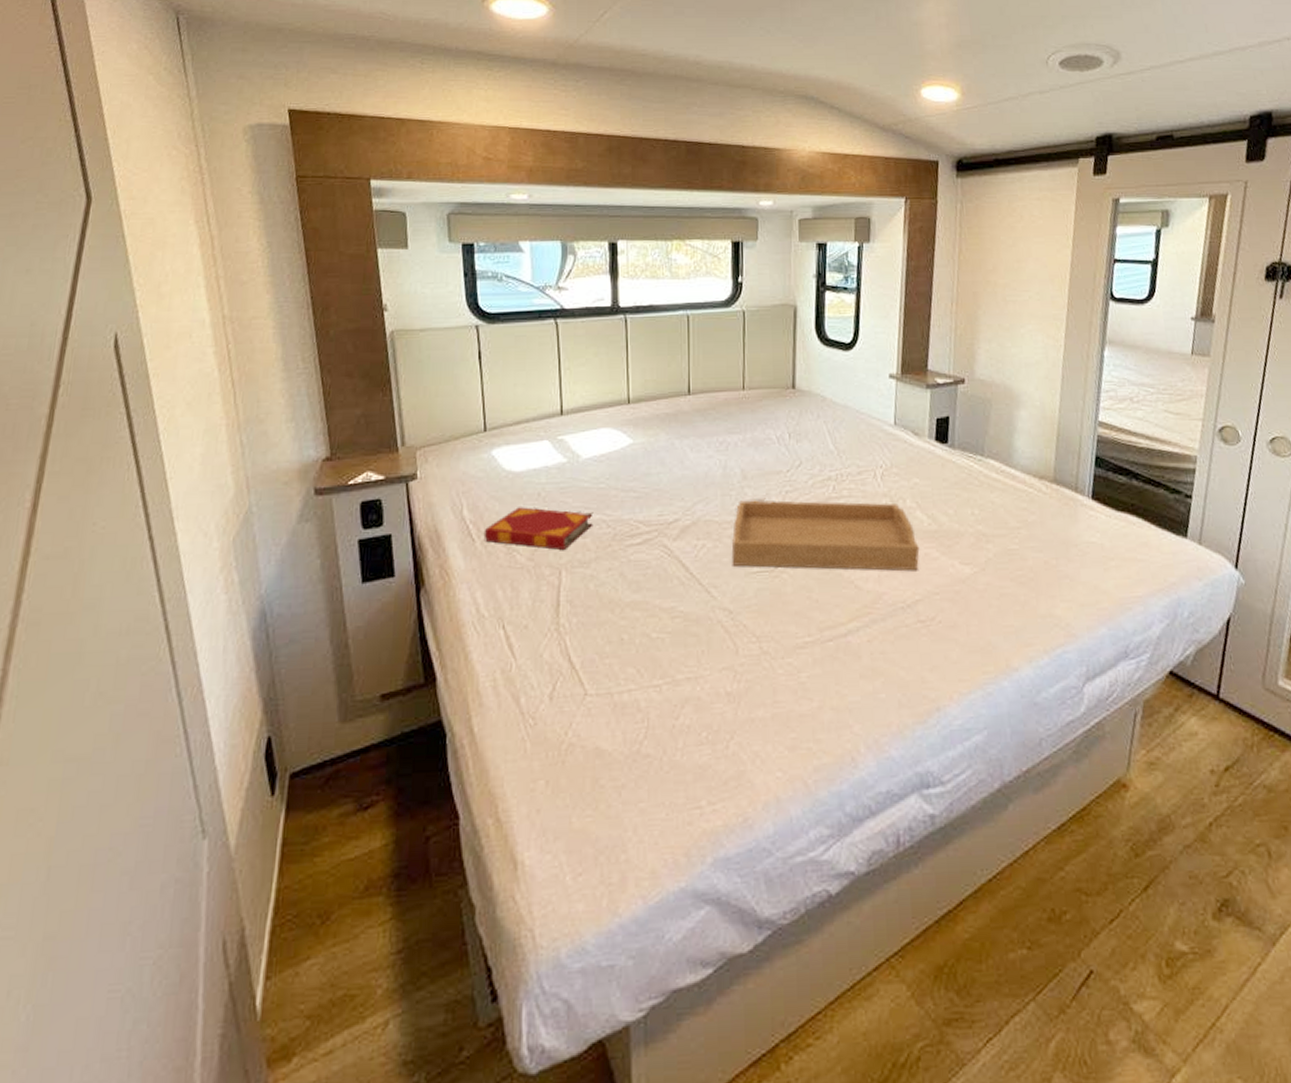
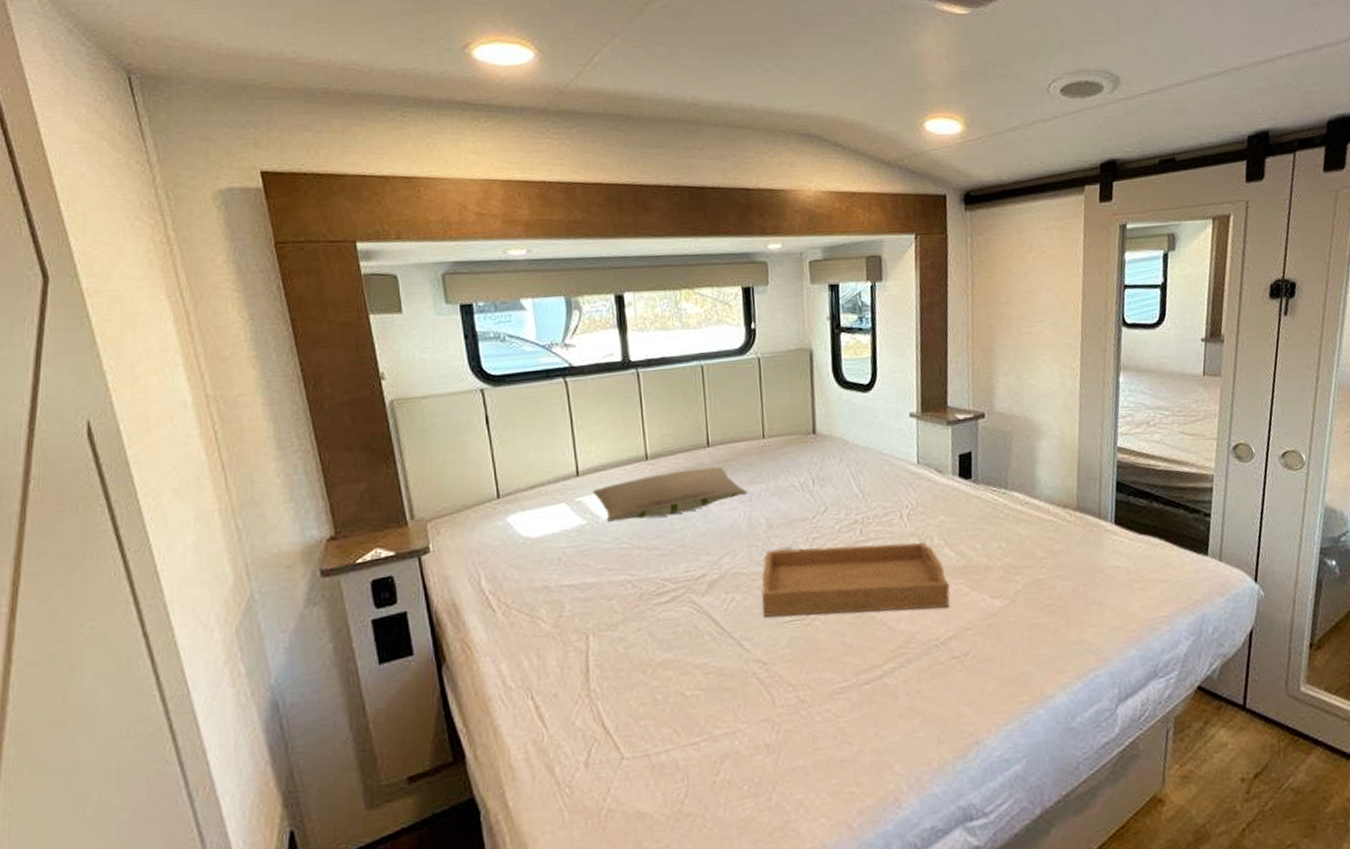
hardback book: present [483,507,592,550] -> none [504,573,617,615]
pillow: none [574,414,725,462] -> present [592,466,749,522]

